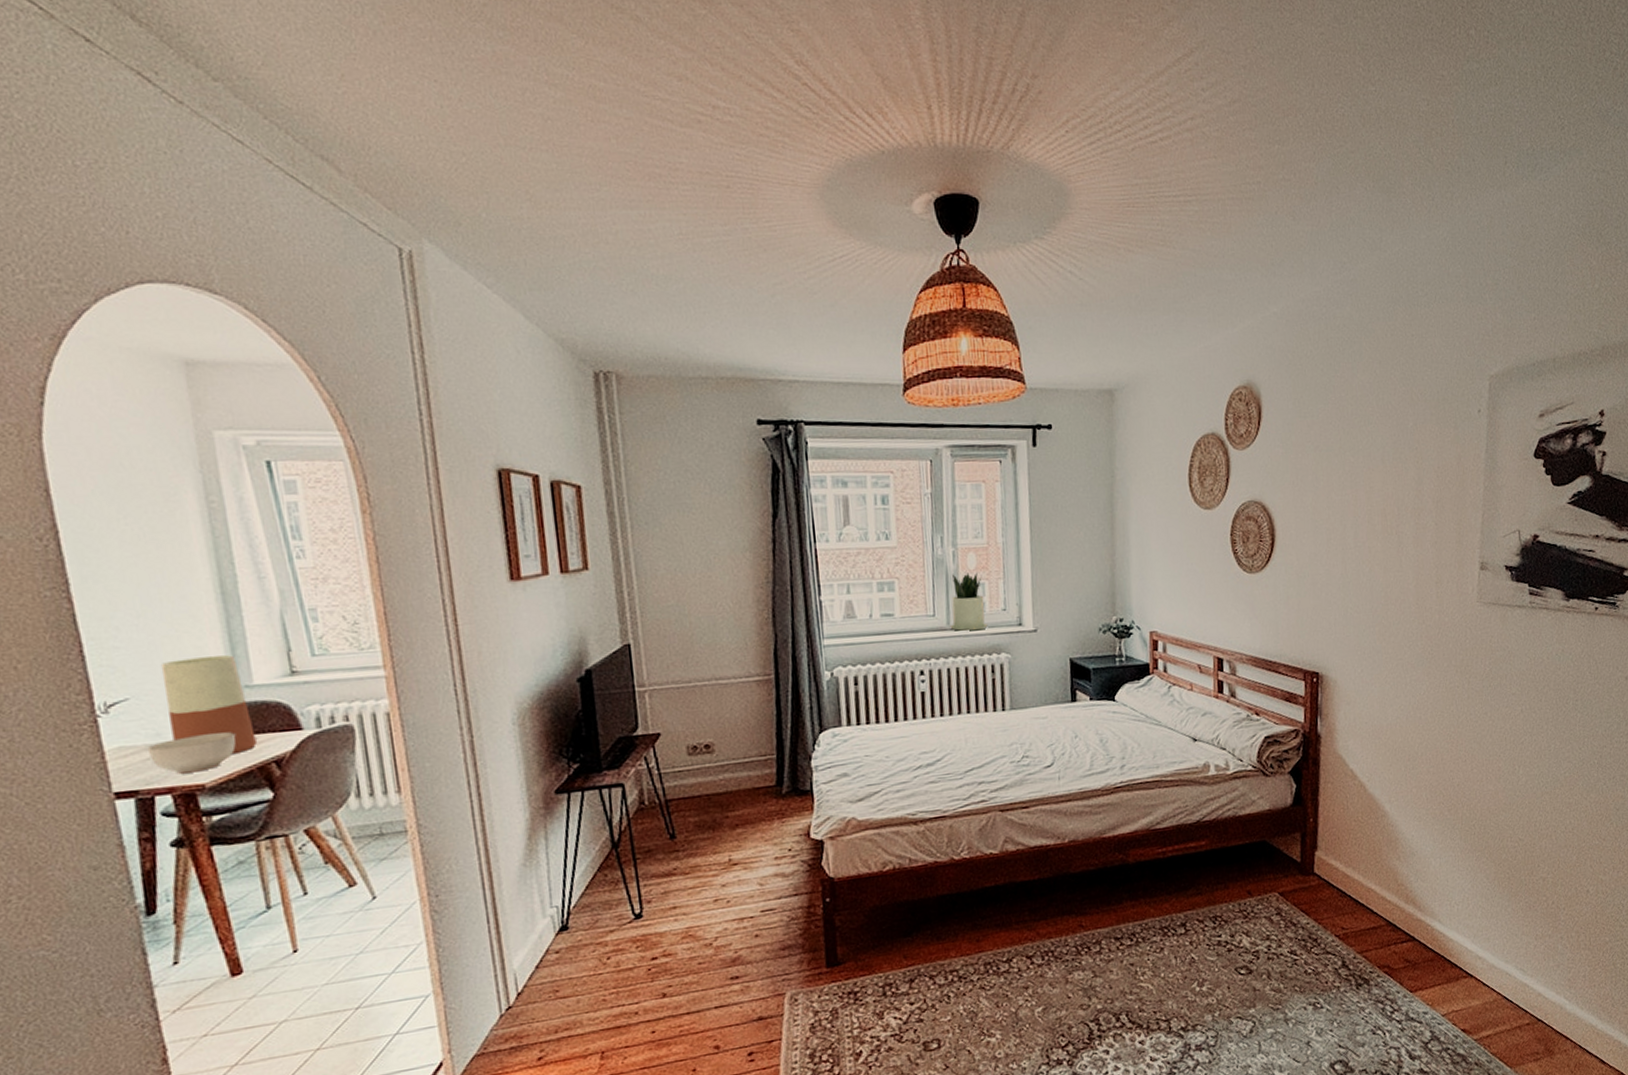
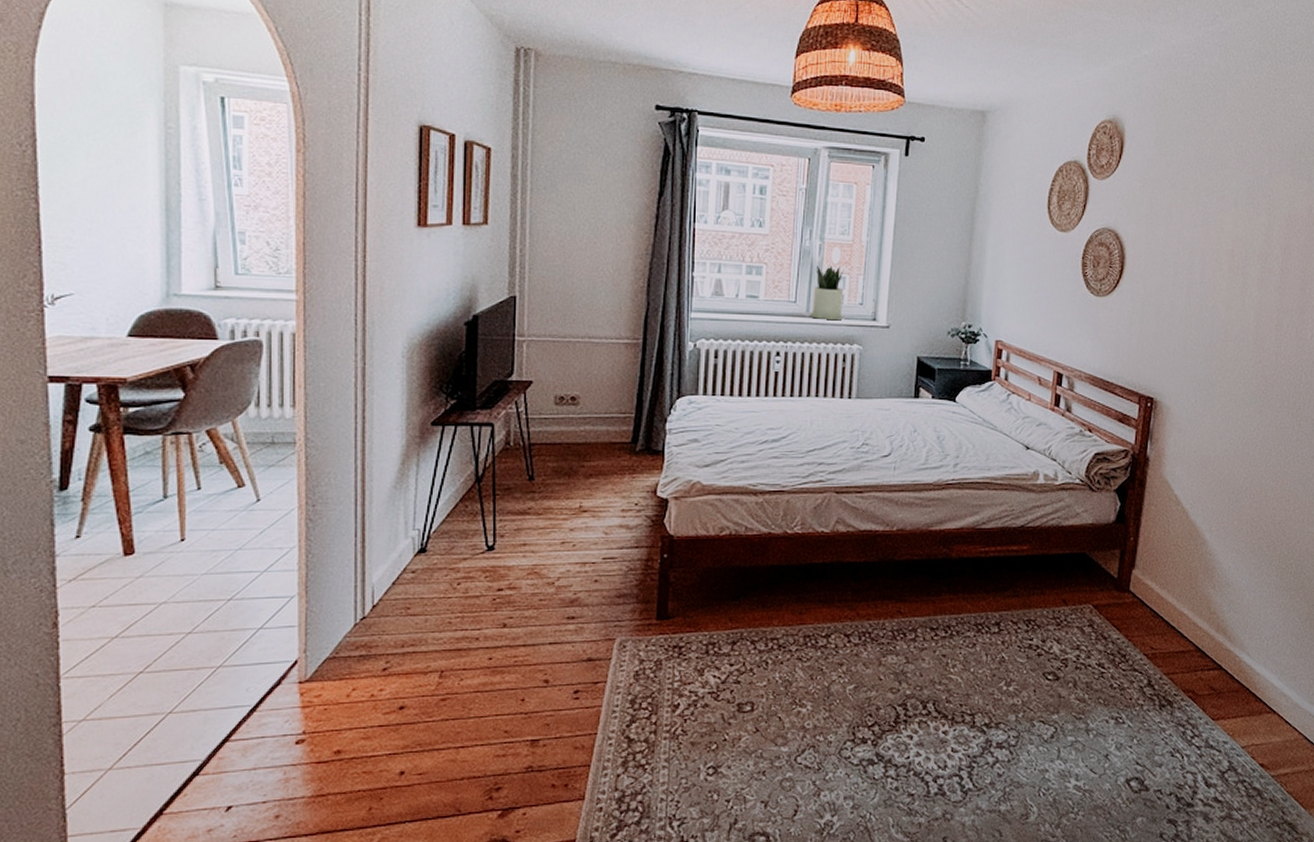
bowl: present [147,731,237,774] -> none [82,332,160,367]
vase: present [160,655,257,755] -> none [104,264,176,355]

